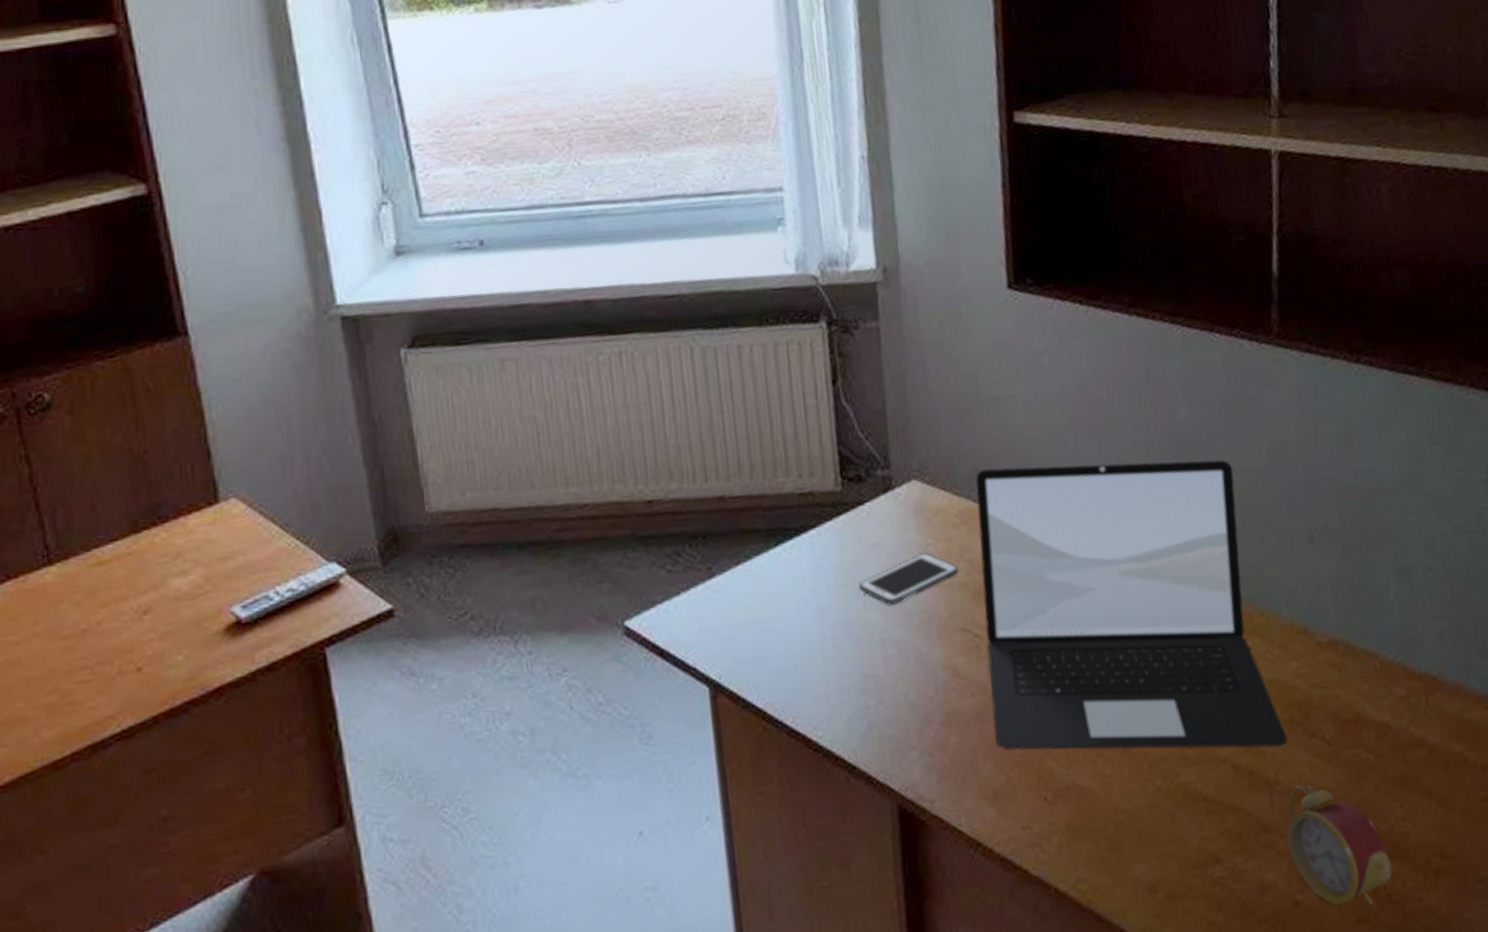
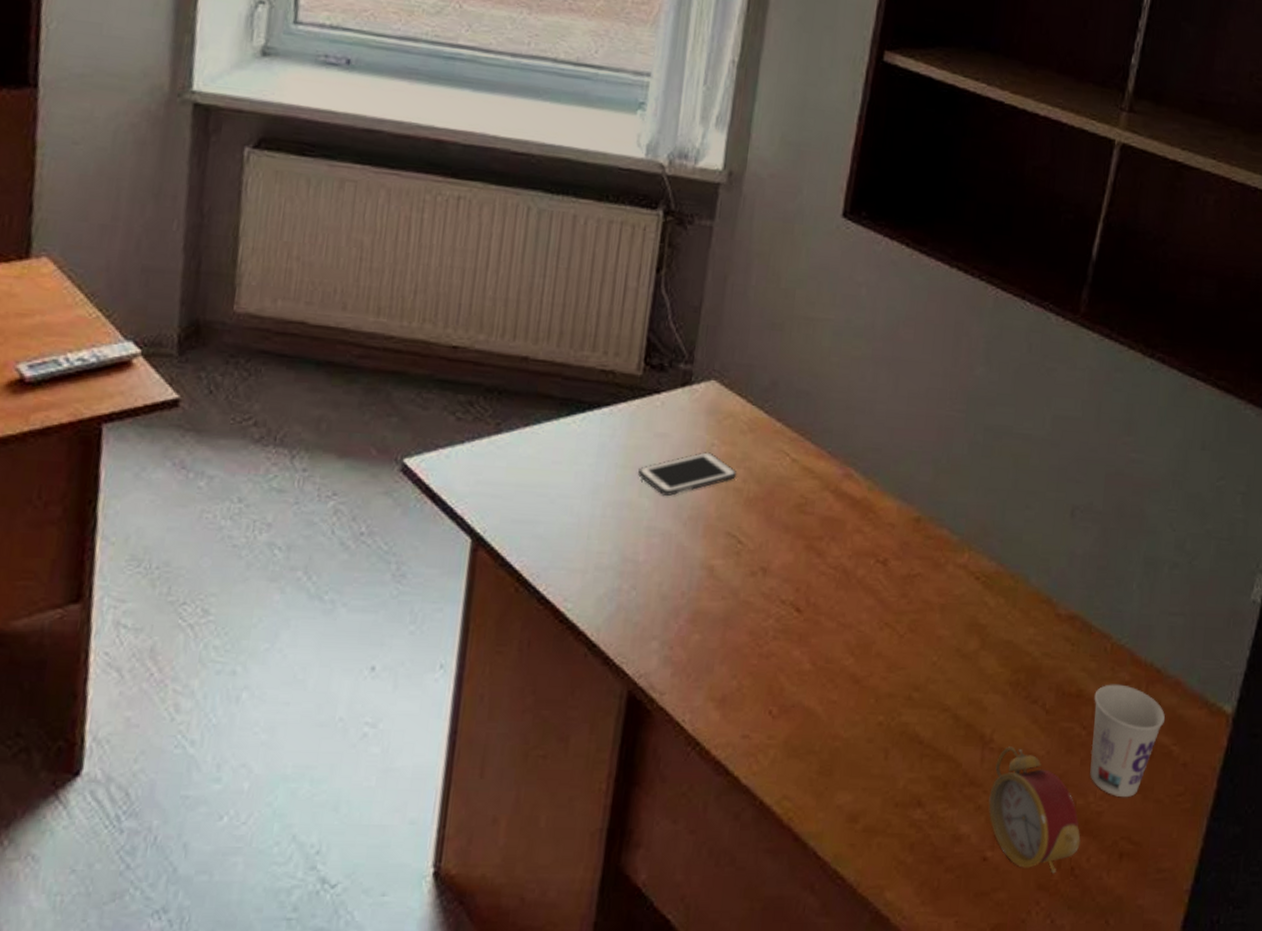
laptop: present [976,459,1288,750] -> none [735,383,1015,707]
cup: none [1373,700,1453,815] -> present [1090,684,1165,798]

